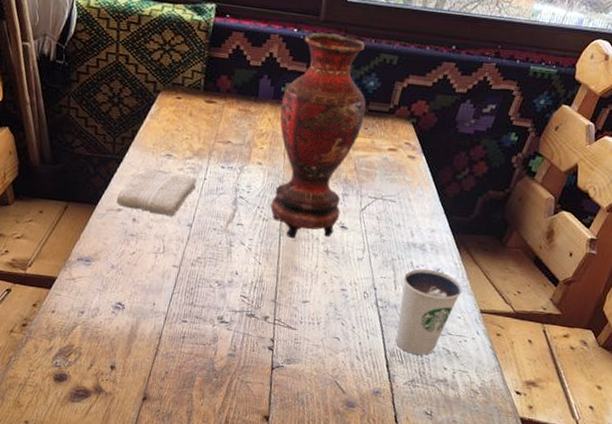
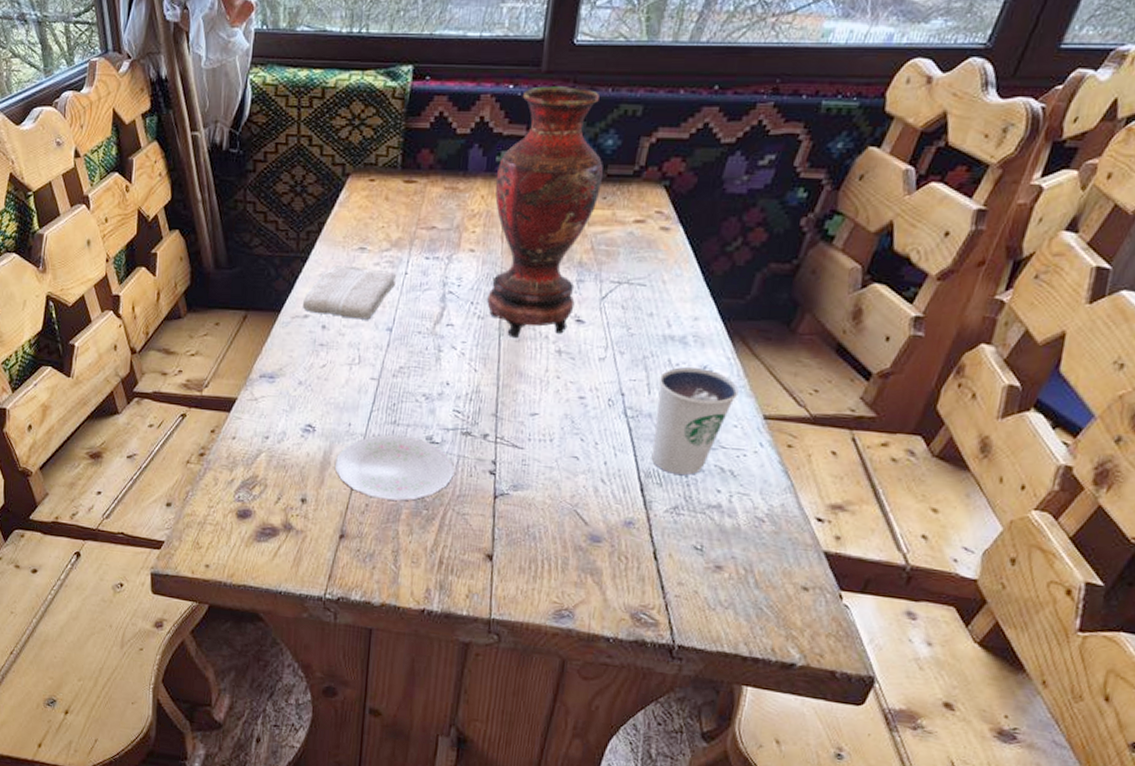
plate: none [141,313,240,370] -> present [335,434,454,501]

